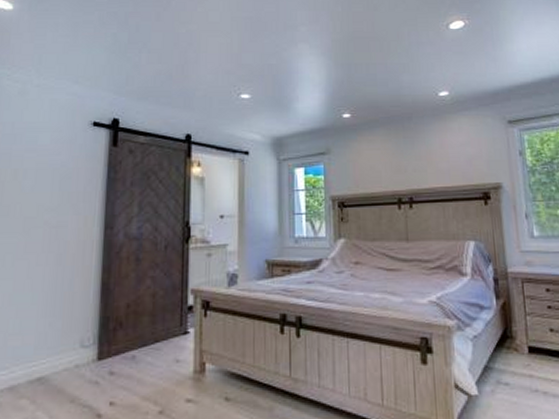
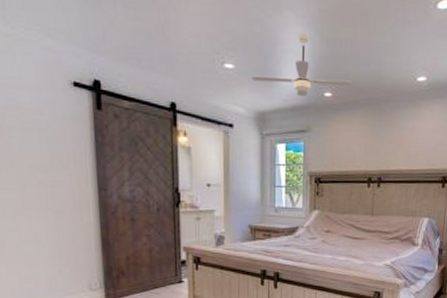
ceiling fan: none [267,61,371,119] -> present [251,32,353,96]

